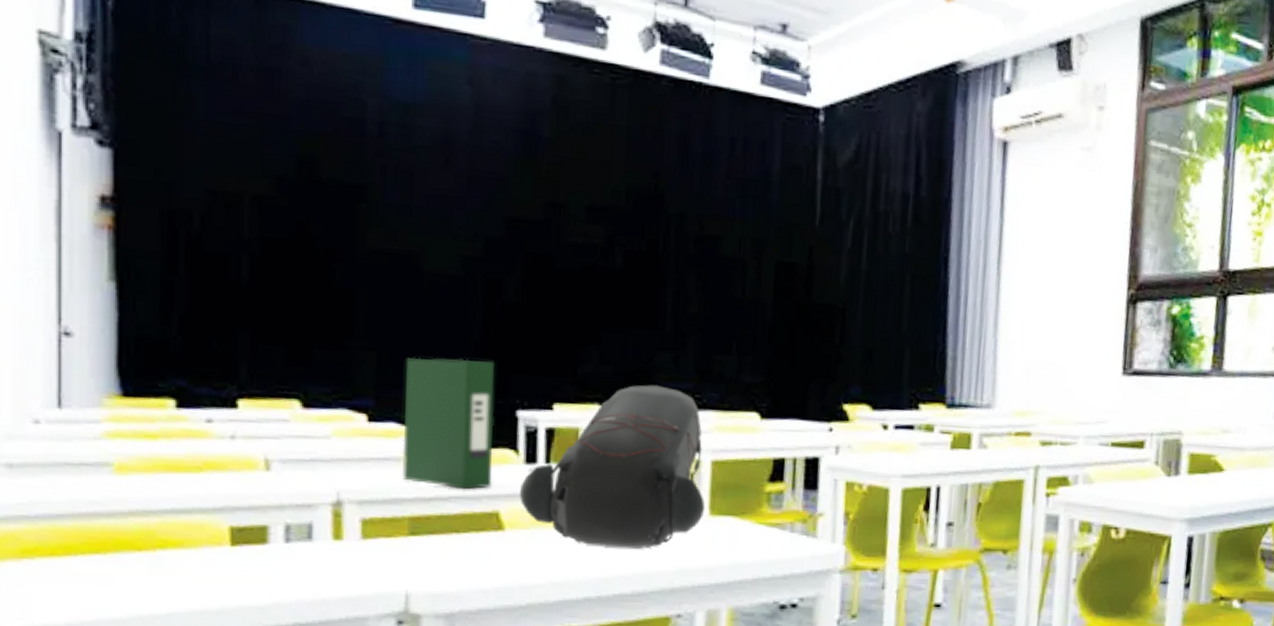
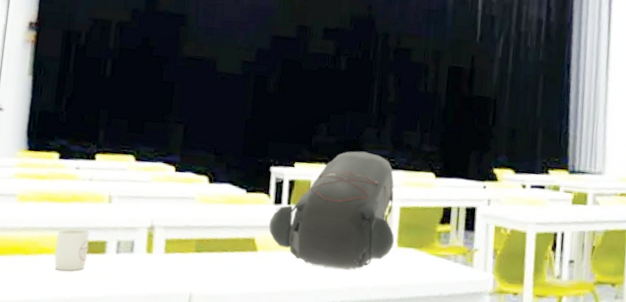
mug: none [186,510,240,572] -> present [54,229,89,272]
binder: present [402,357,495,489] -> none [194,128,259,221]

